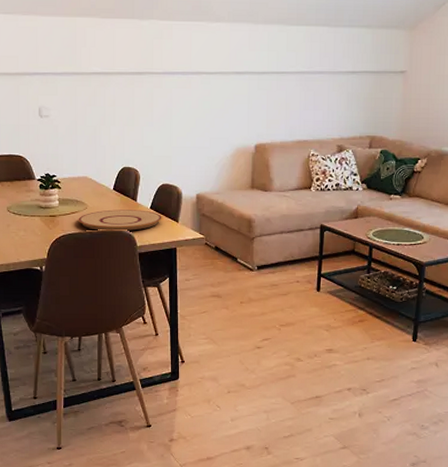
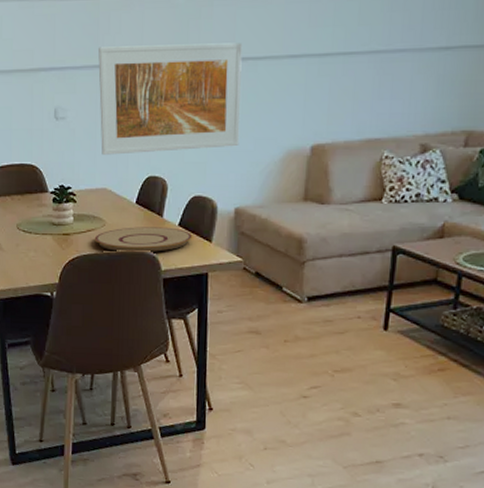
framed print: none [77,57,198,149] -> present [98,42,243,155]

